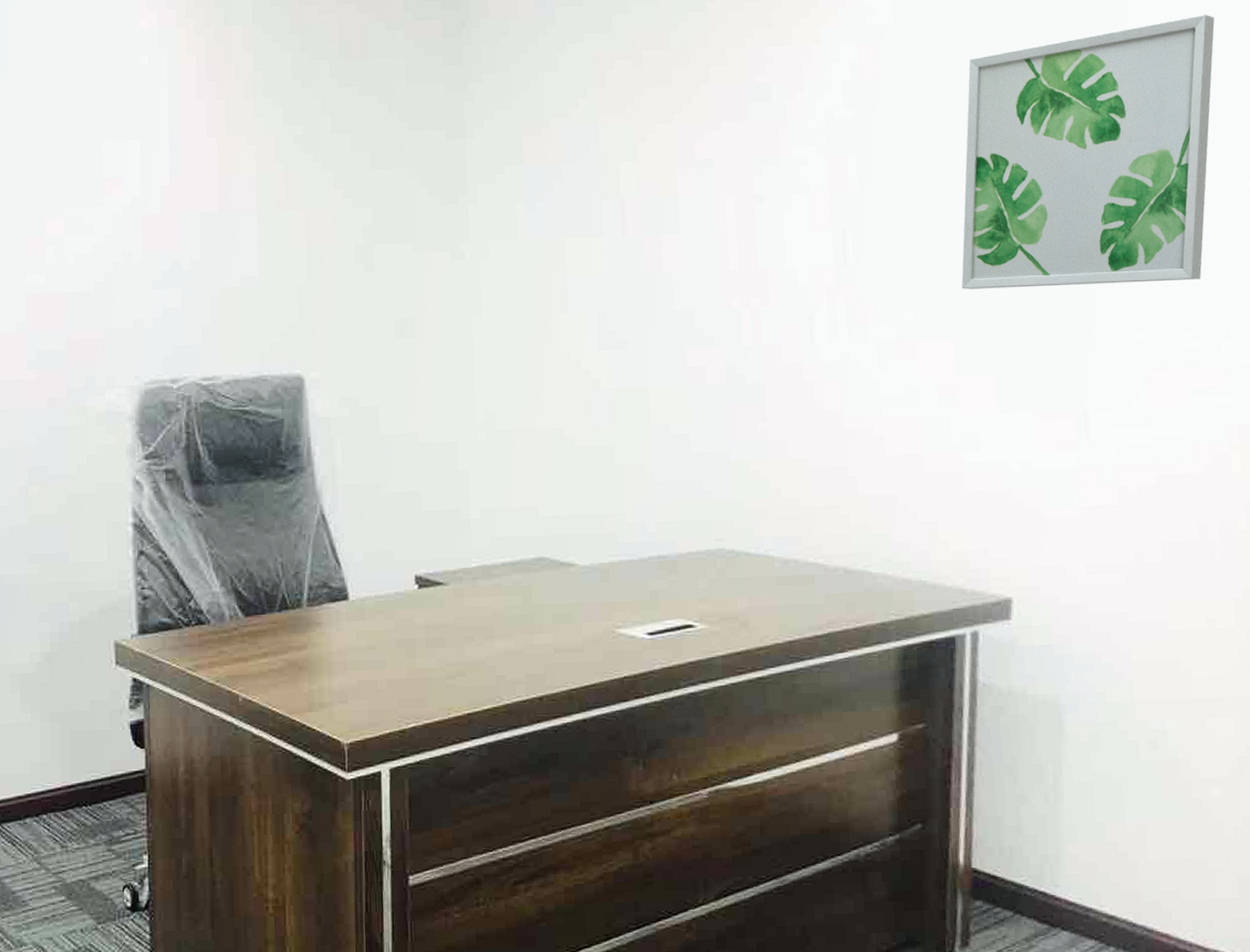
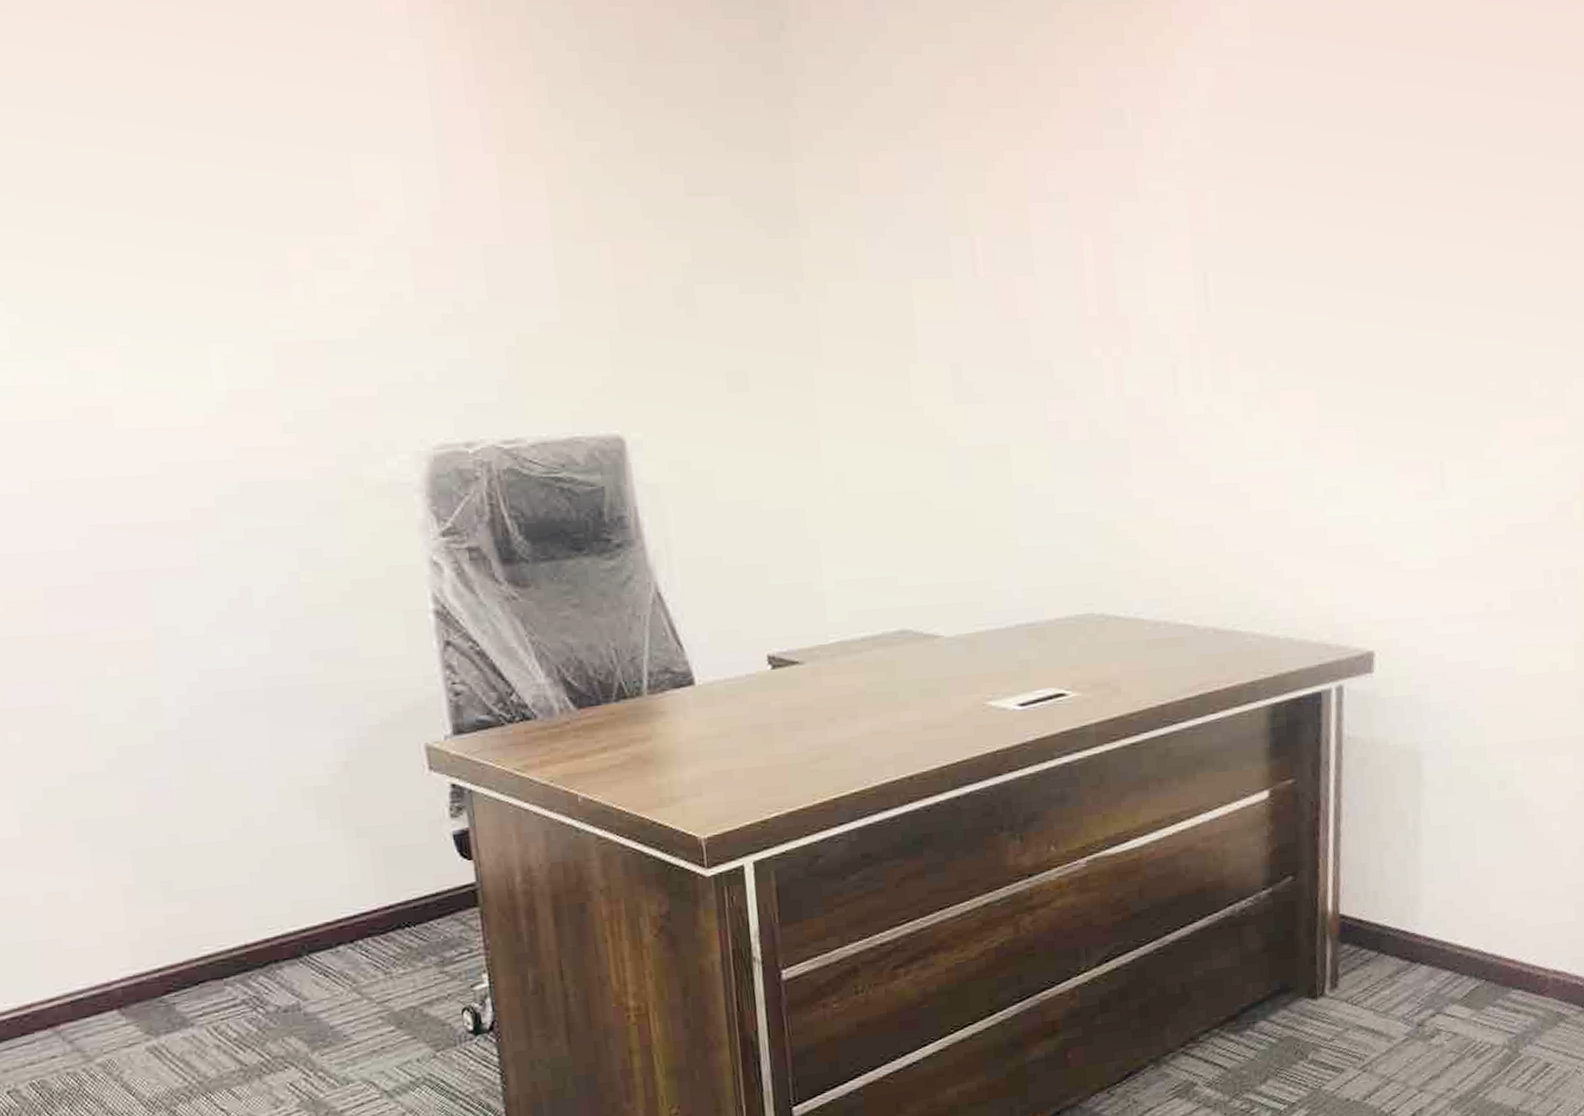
wall art: present [961,14,1215,290] -> none [1323,49,1563,338]

